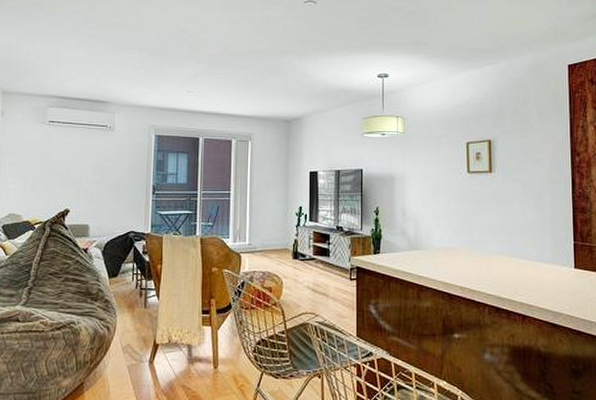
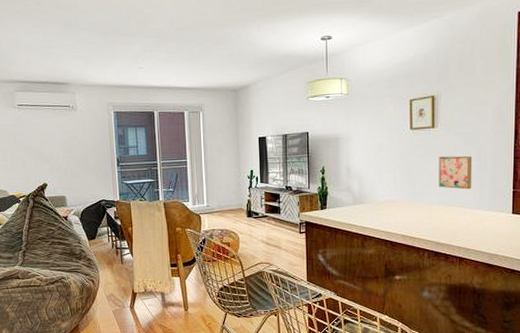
wall art: none [497,203,532,240] -> present [438,155,473,190]

